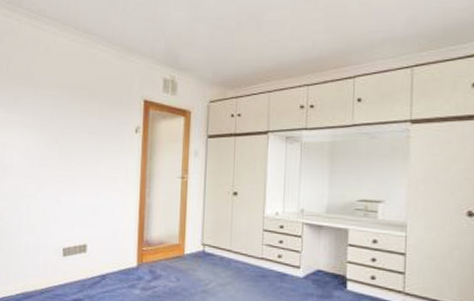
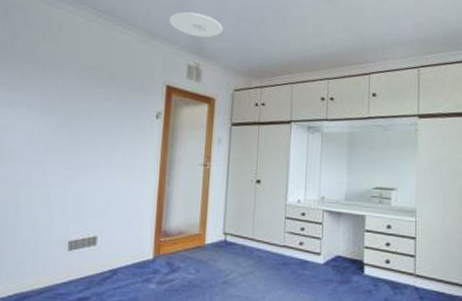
ceiling light: none [144,25,198,50] -> present [169,12,224,38]

